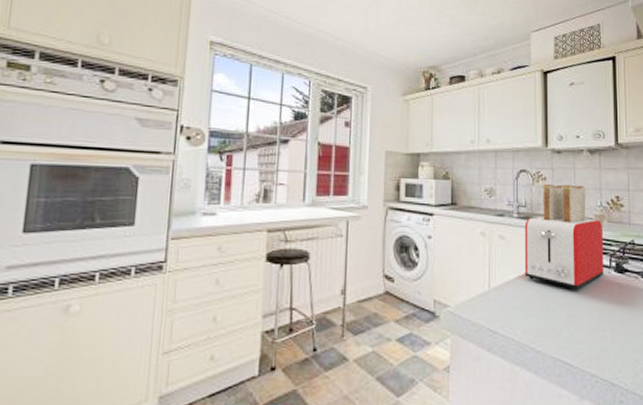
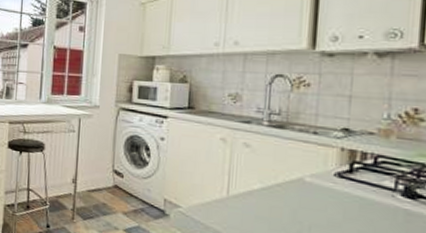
toaster: present [524,183,604,290] -> none [273,90,390,210]

